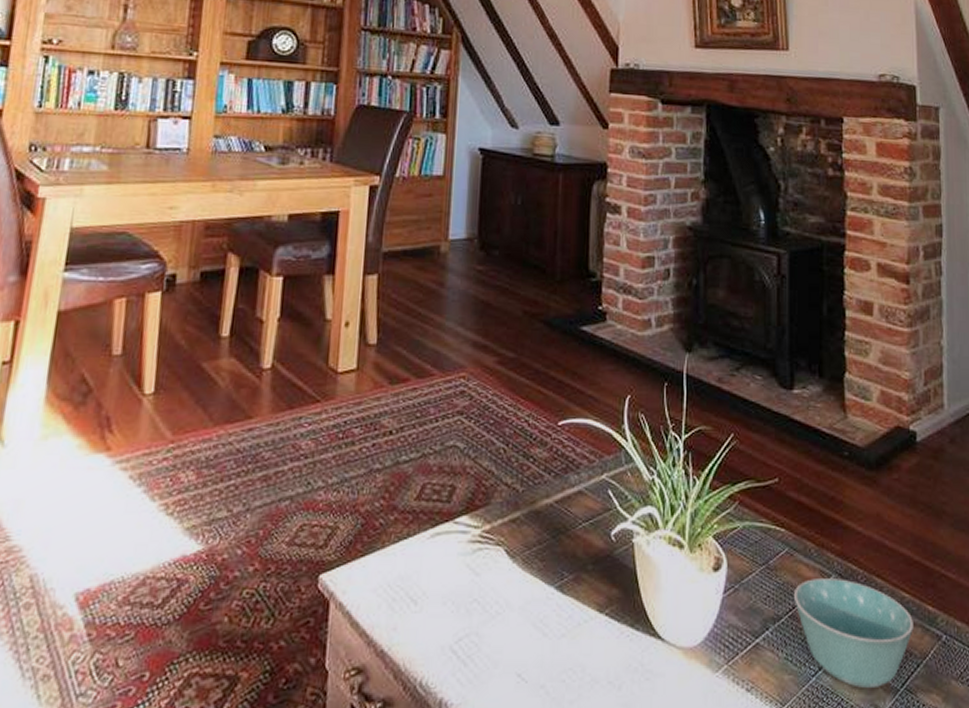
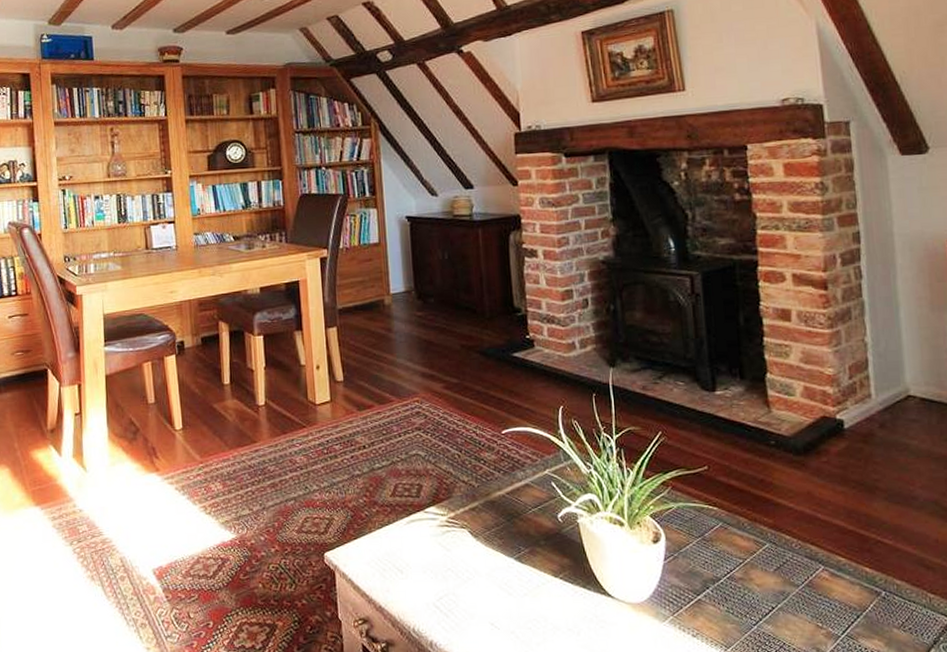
bowl: present [793,579,913,689] -> none [730,546,851,636]

